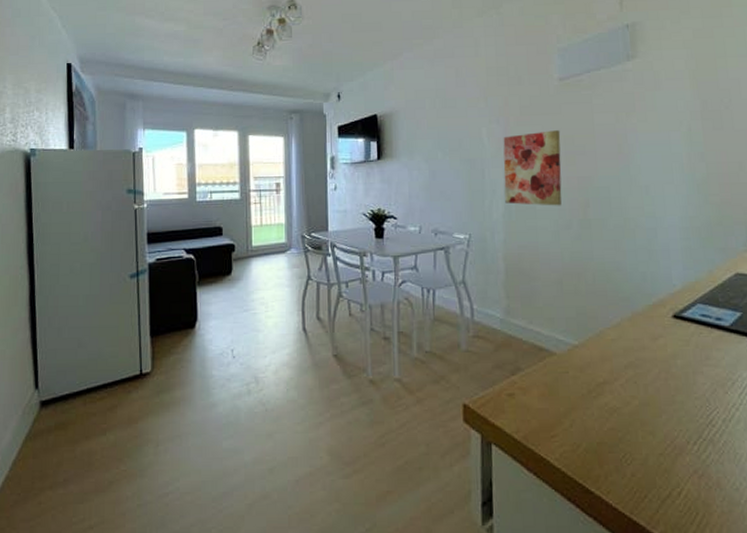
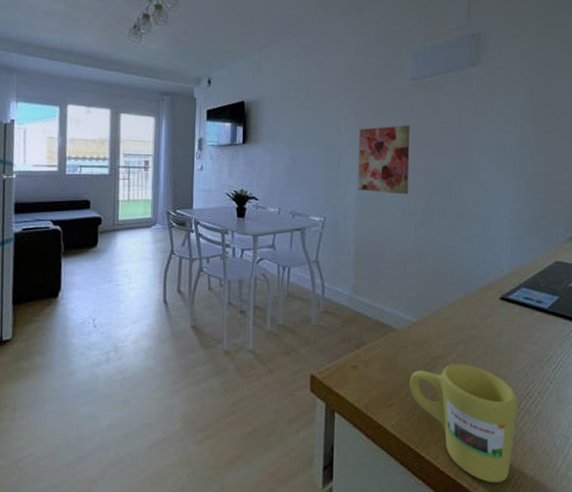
mug: none [573,389,700,522] -> present [409,364,518,483]

